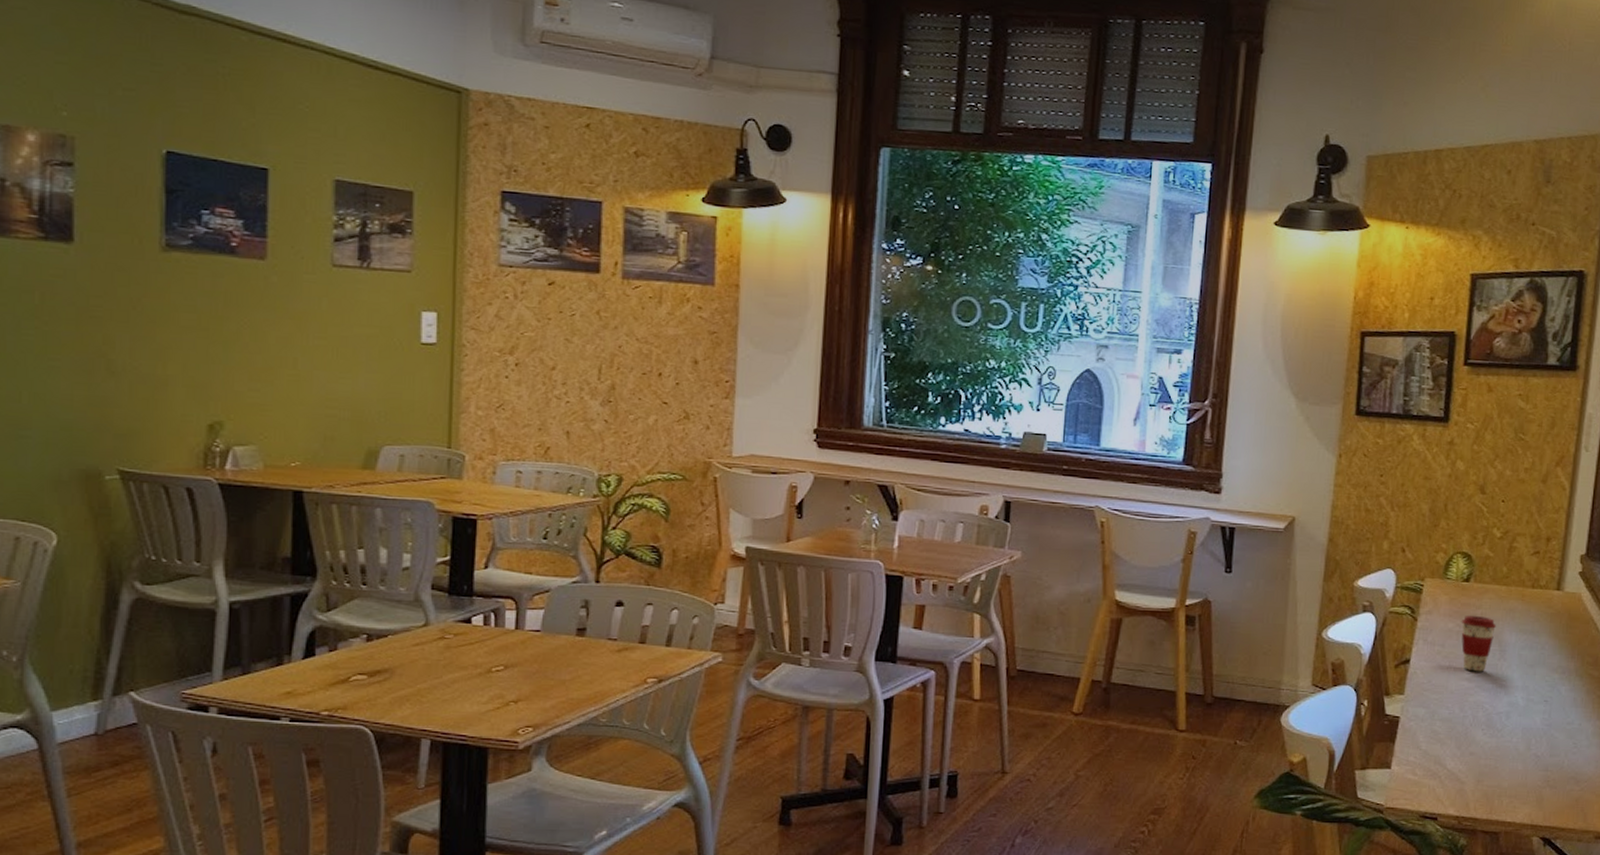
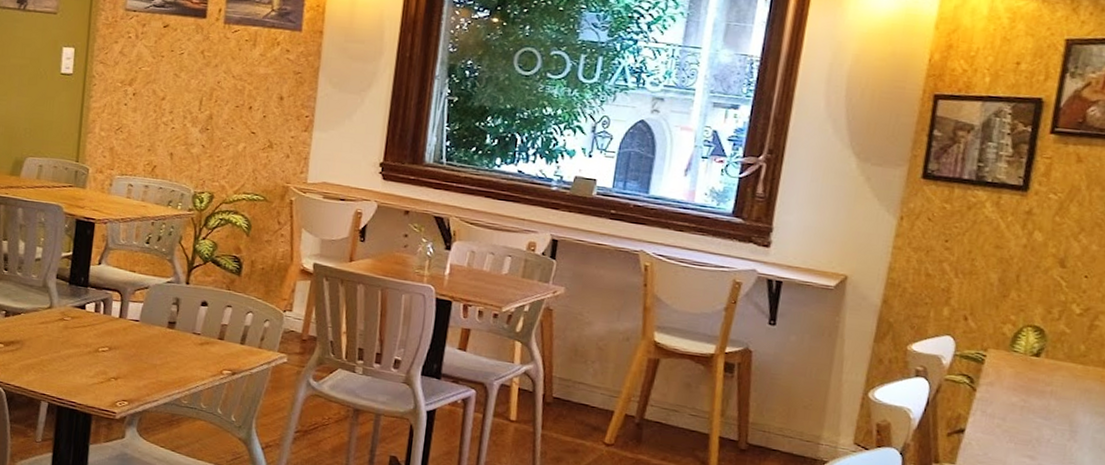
coffee cup: present [1461,615,1497,672] -> none [1025,390,1069,451]

